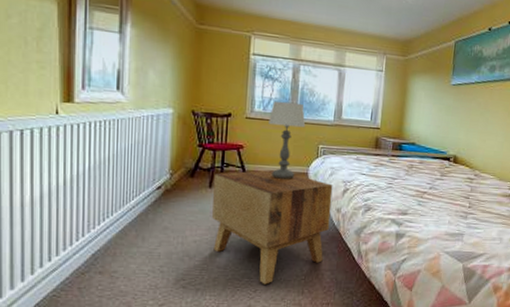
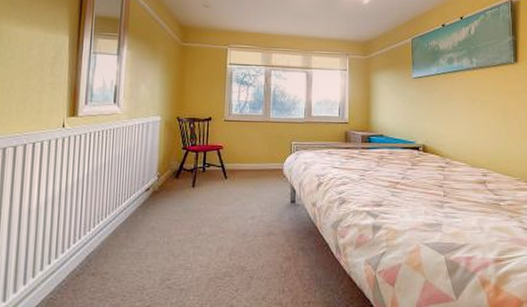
side table: present [212,170,333,285] -> none [195,168,307,283]
table lamp: present [268,100,306,179] -> none [245,103,279,176]

